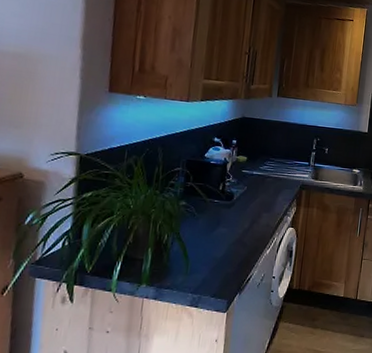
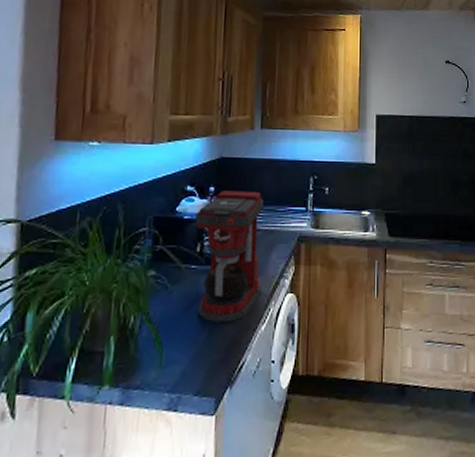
coffee maker: none [217,144,275,245] -> present [195,190,263,323]

